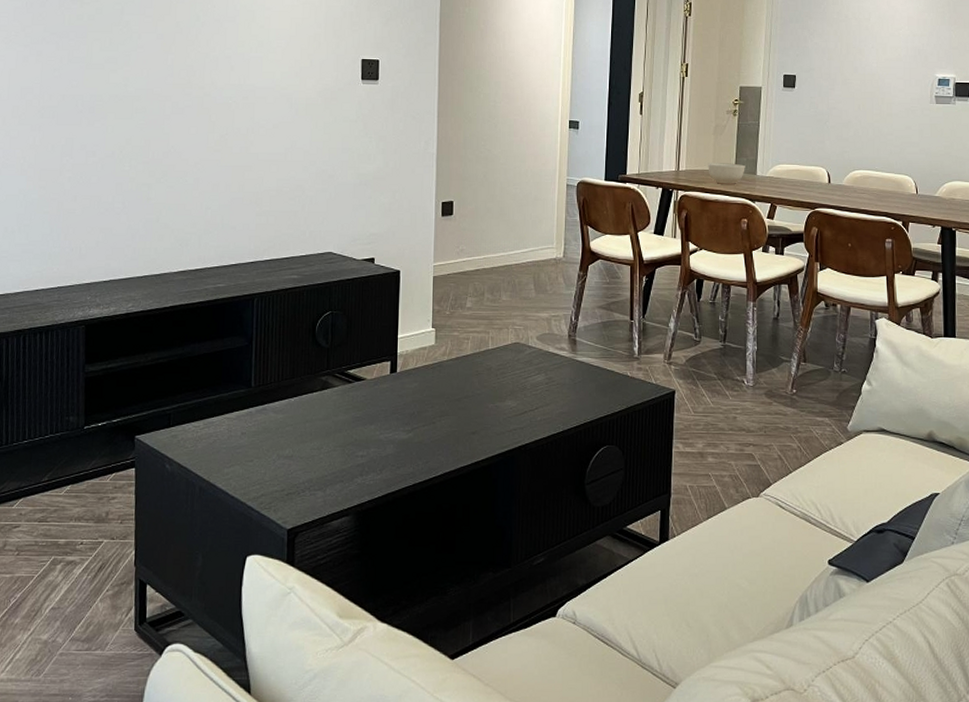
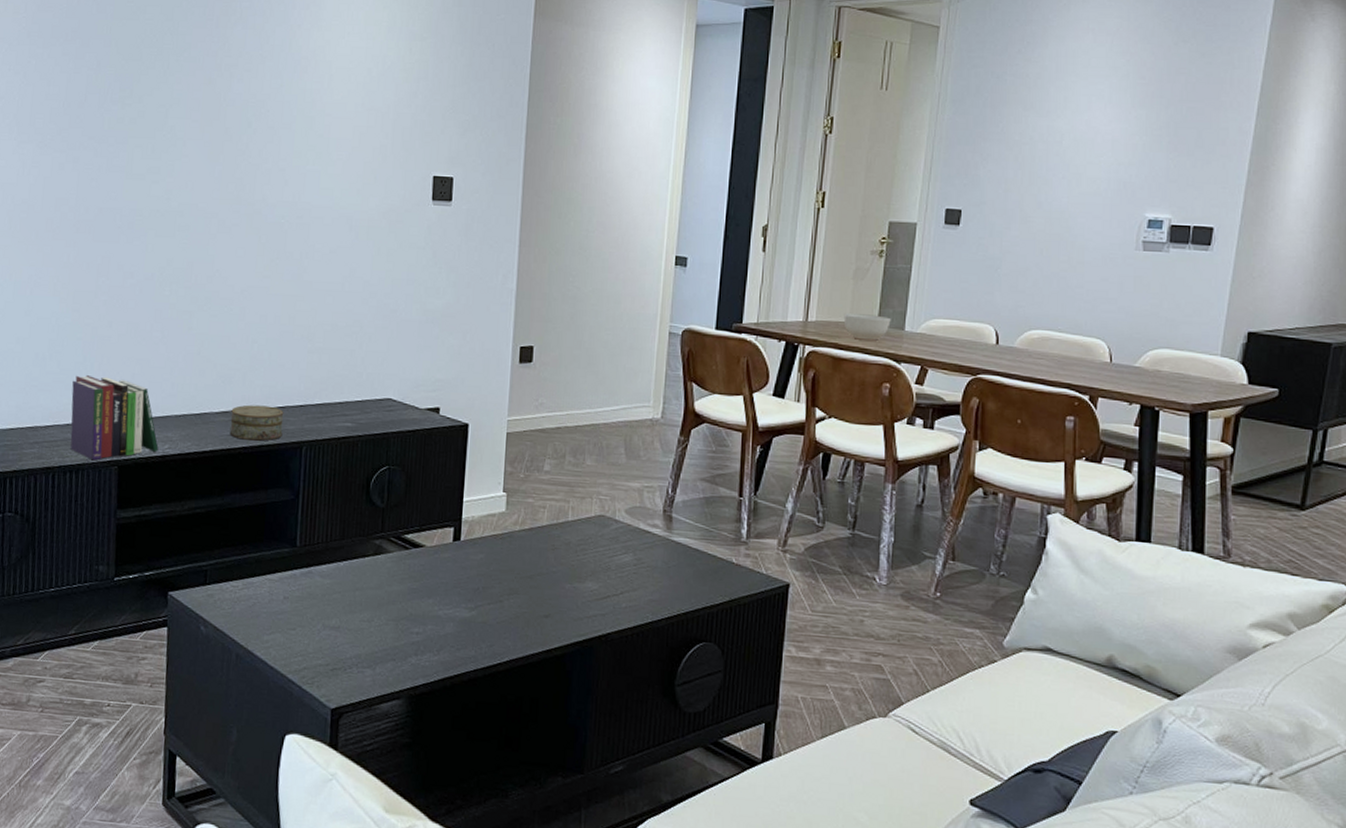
books: none [39,244,123,322] -> present [70,374,159,461]
decorative box: none [187,264,237,295] -> present [229,404,284,441]

